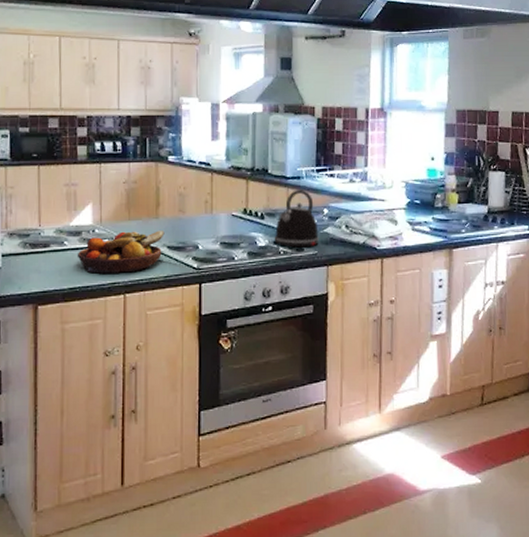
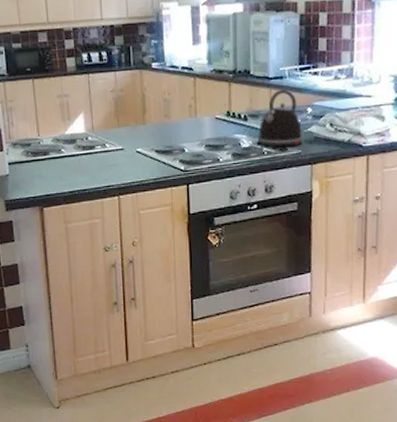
fruit bowl: present [77,230,165,274] -> none [73,135,152,178]

